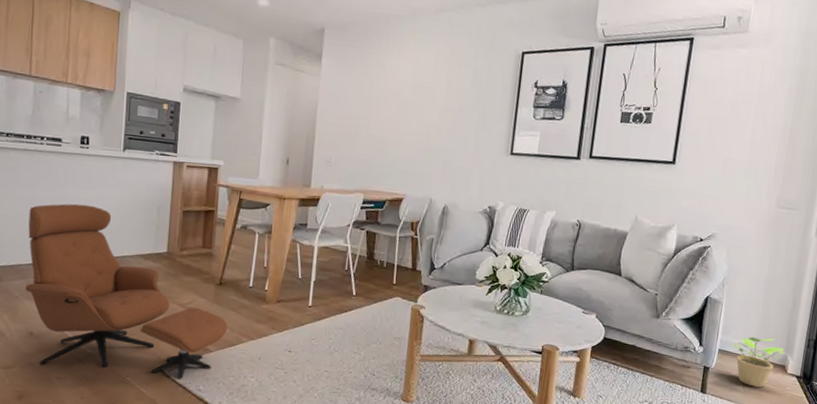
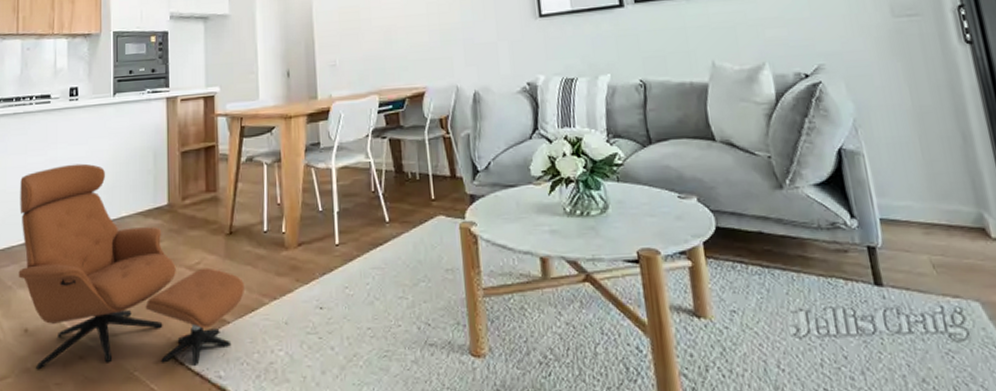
potted plant: present [734,336,785,388] -> none [899,191,977,266]

